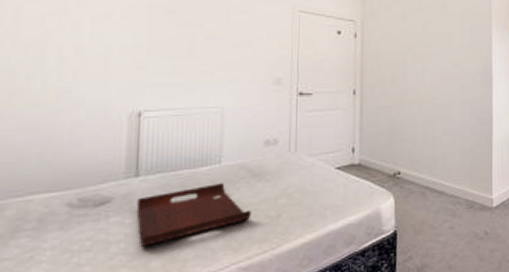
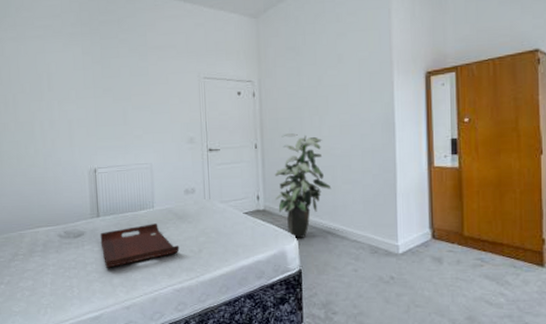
indoor plant: none [372,79,432,195] -> present [274,132,332,238]

